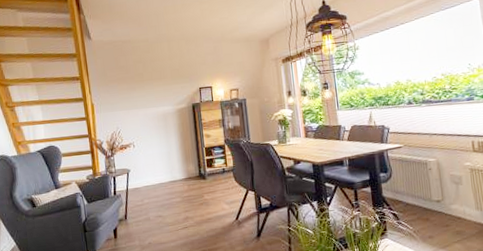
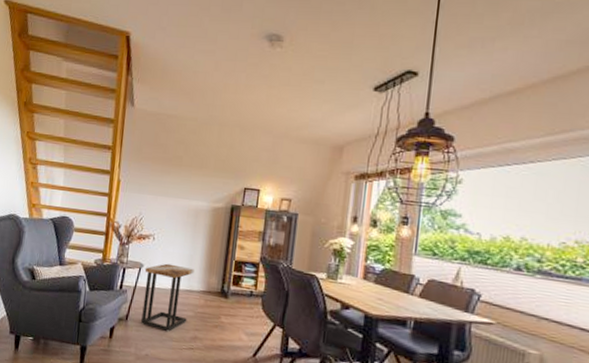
side table: none [133,162,177,219] -> present [141,263,194,332]

